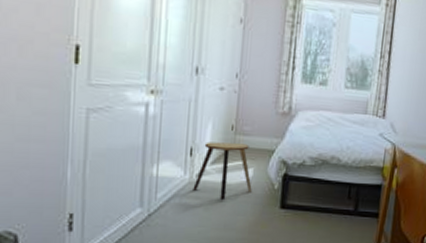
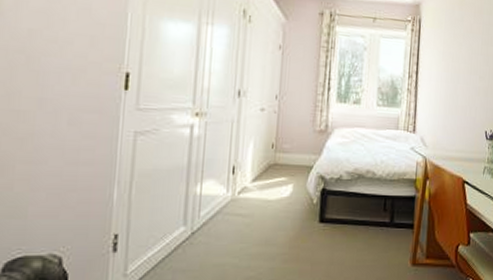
stool: present [193,142,252,200] -> none [235,160,292,216]

